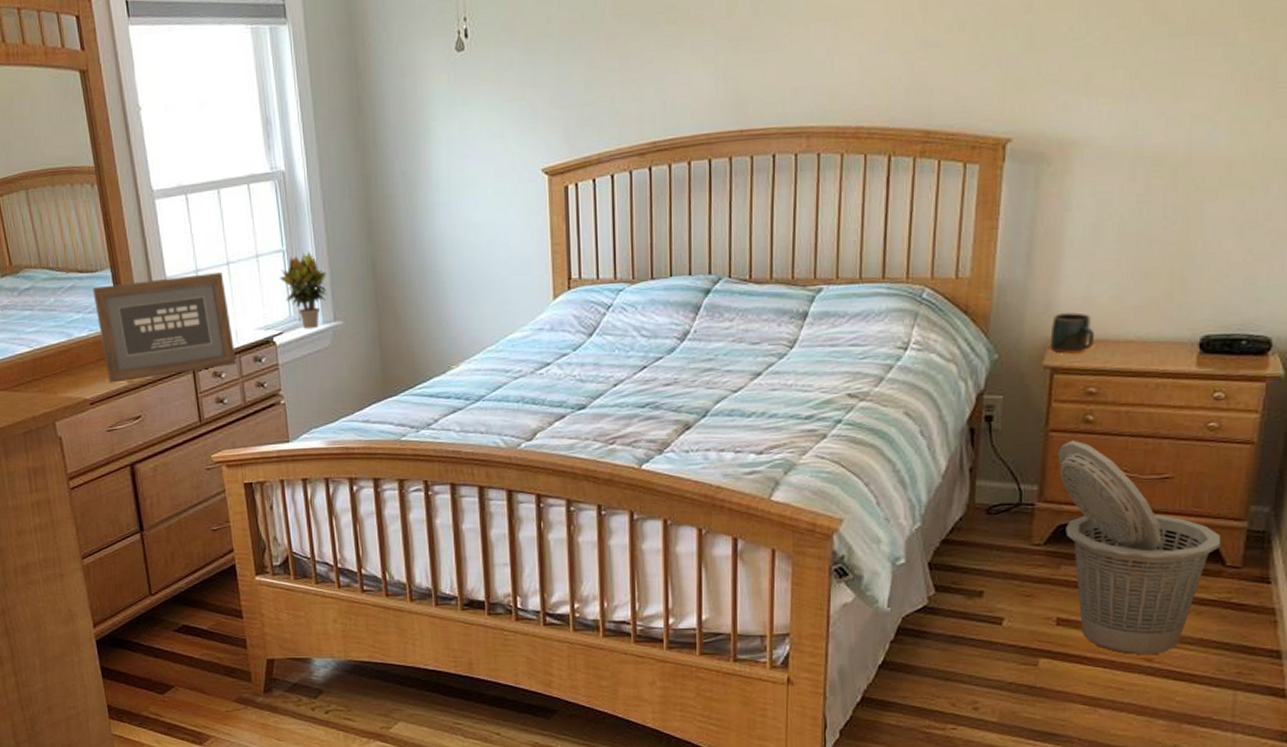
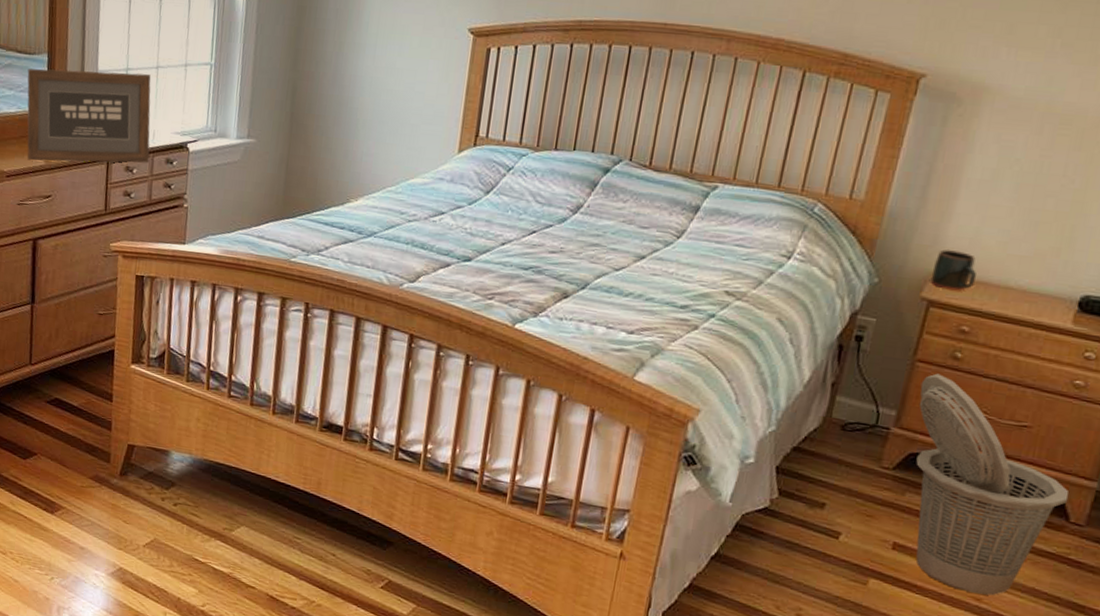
potted plant: present [279,251,328,330] -> none [203,68,248,142]

